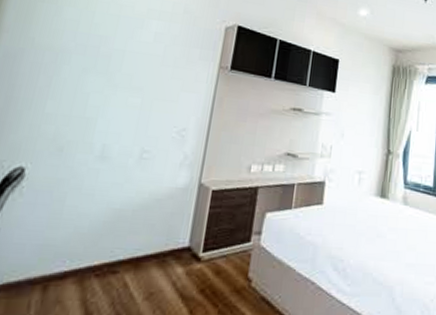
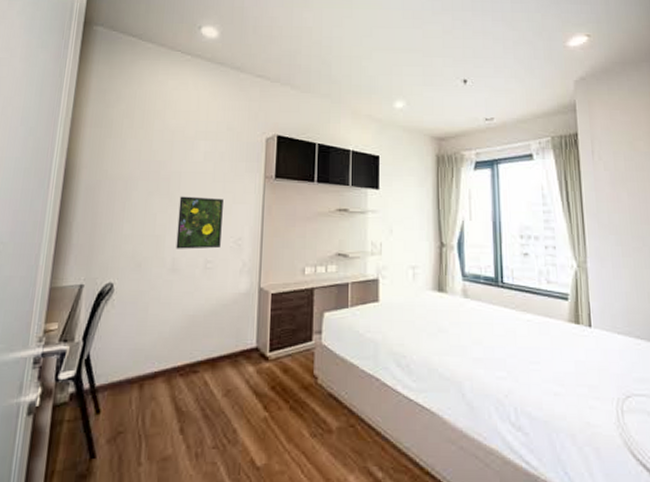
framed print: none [108,77,171,138] -> present [176,196,223,249]

